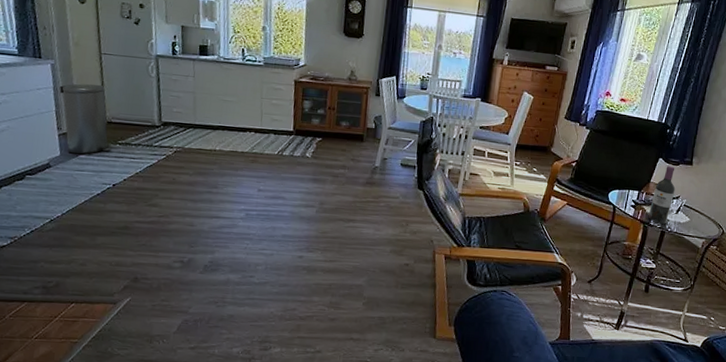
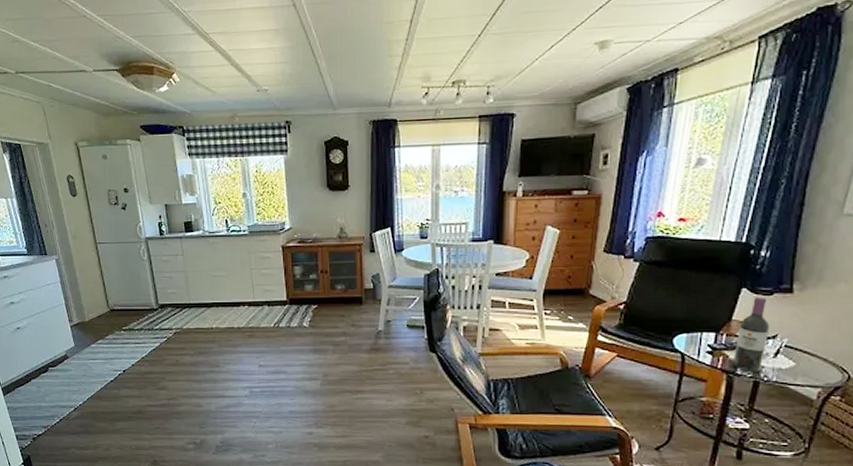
pedal bin: present [59,83,112,155] -> none [66,274,118,344]

